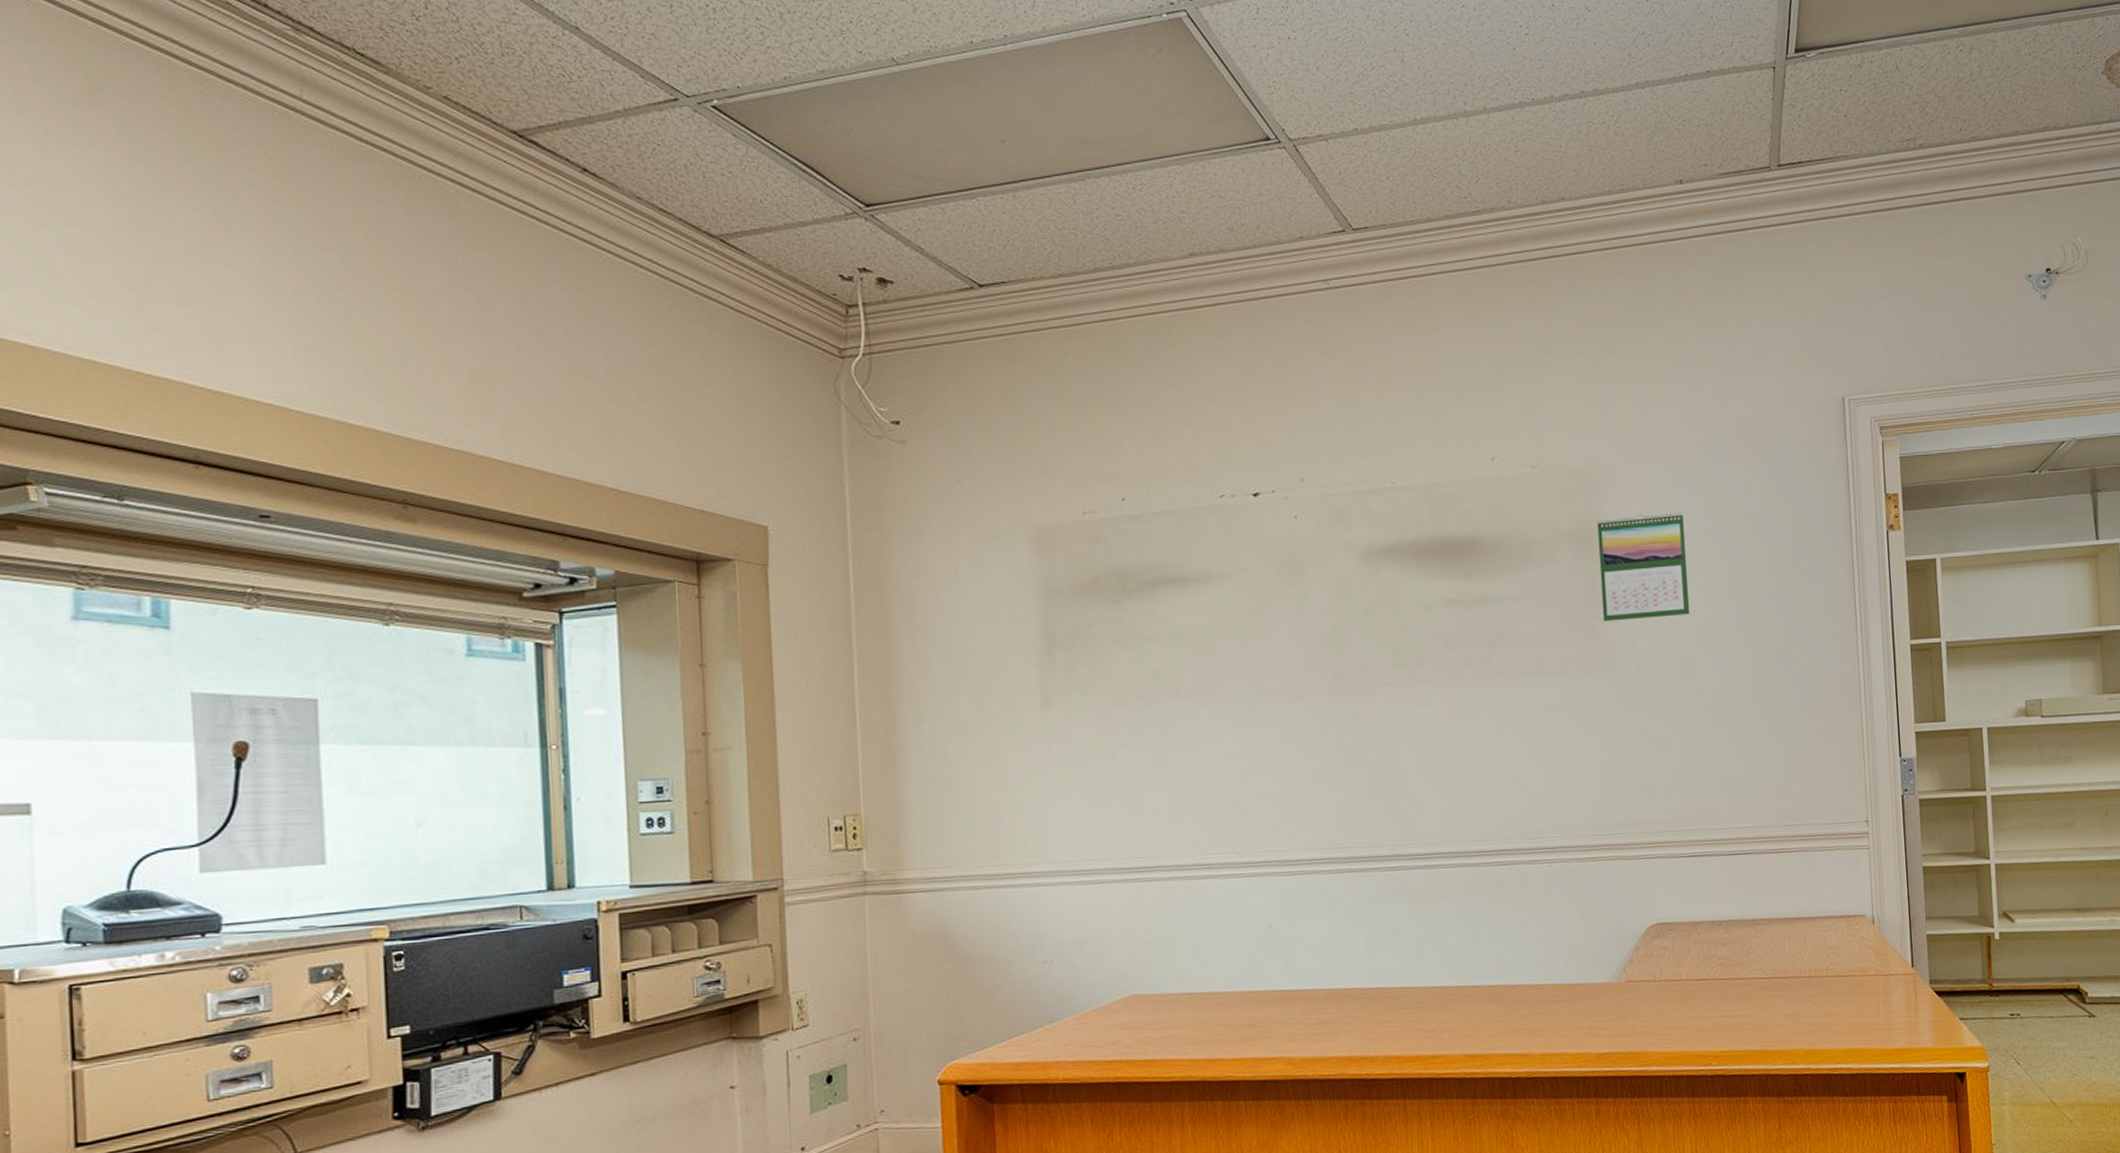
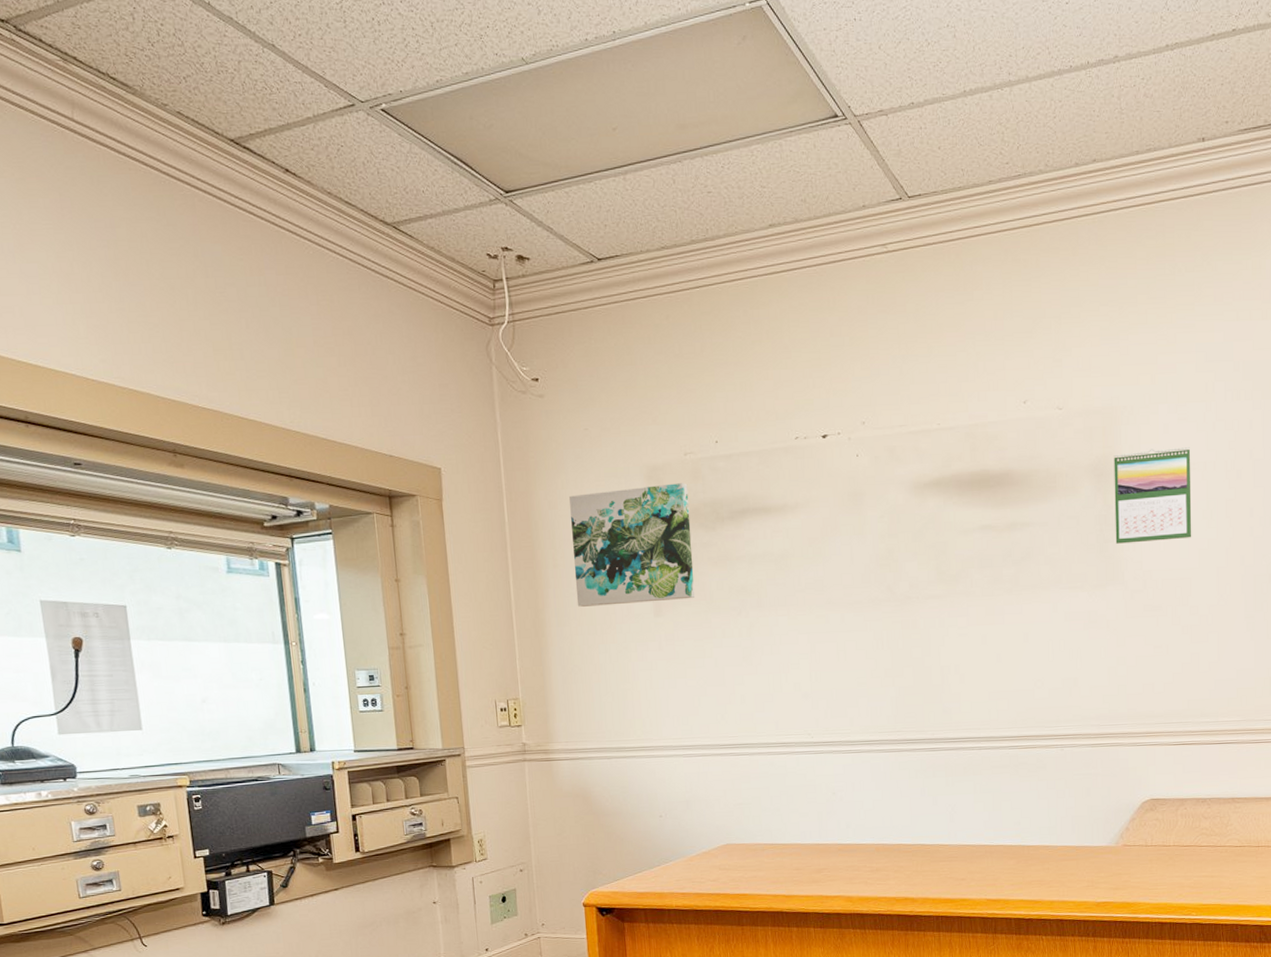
wall art: none [935,547,1095,698] -> present [569,483,696,607]

